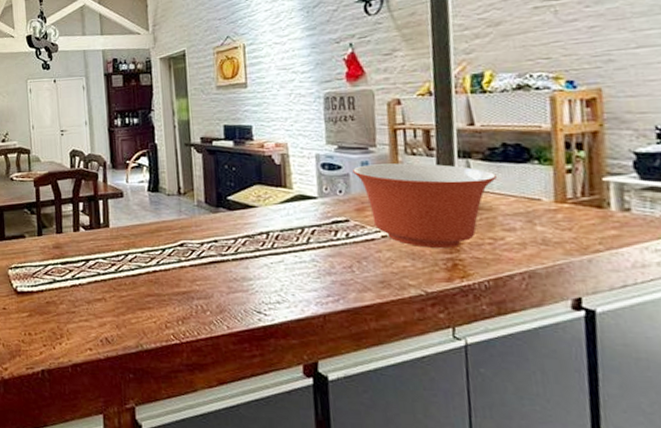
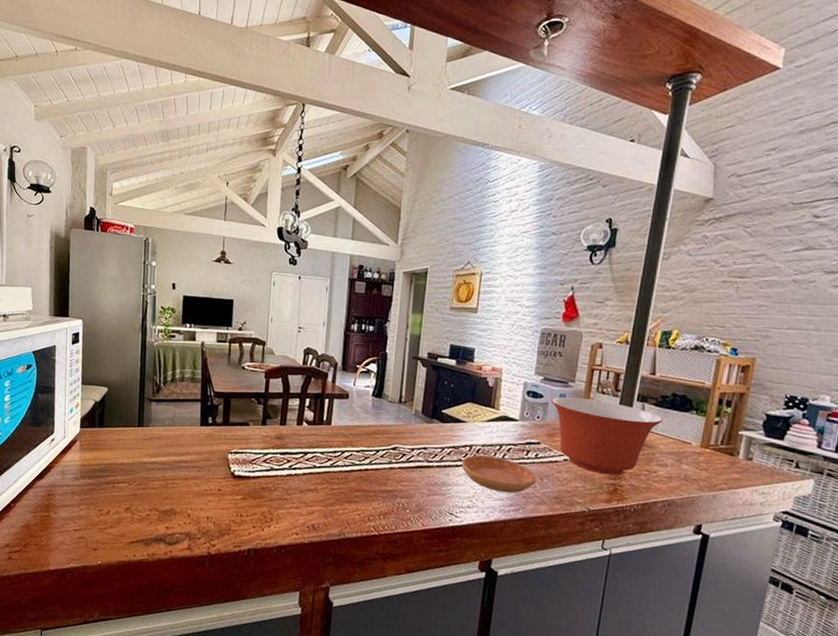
saucer: none [260,242,353,282] -> present [461,455,537,493]

